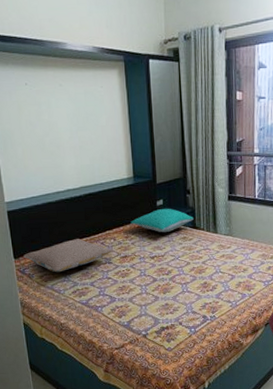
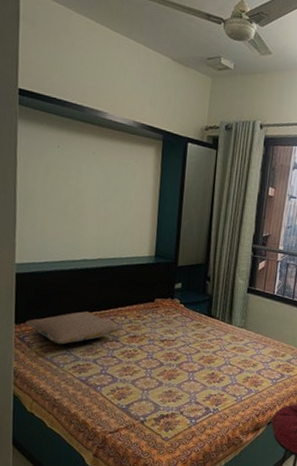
pillow: present [130,209,194,233] -> none [145,292,210,317]

